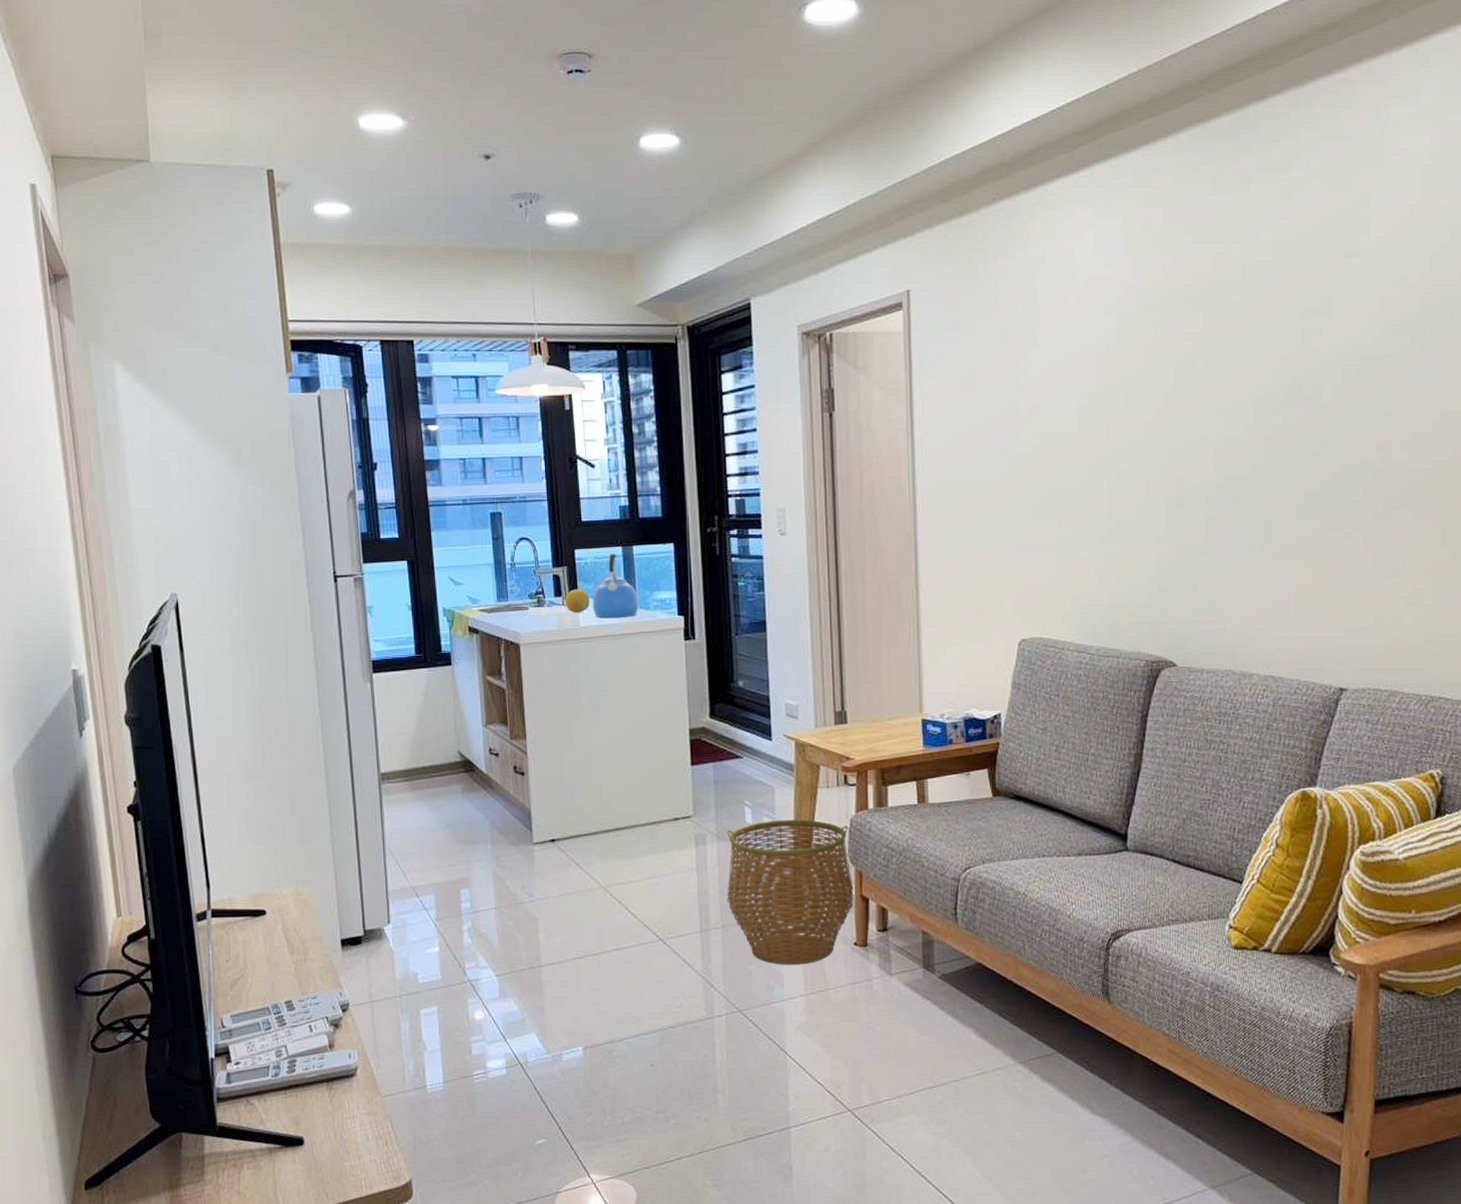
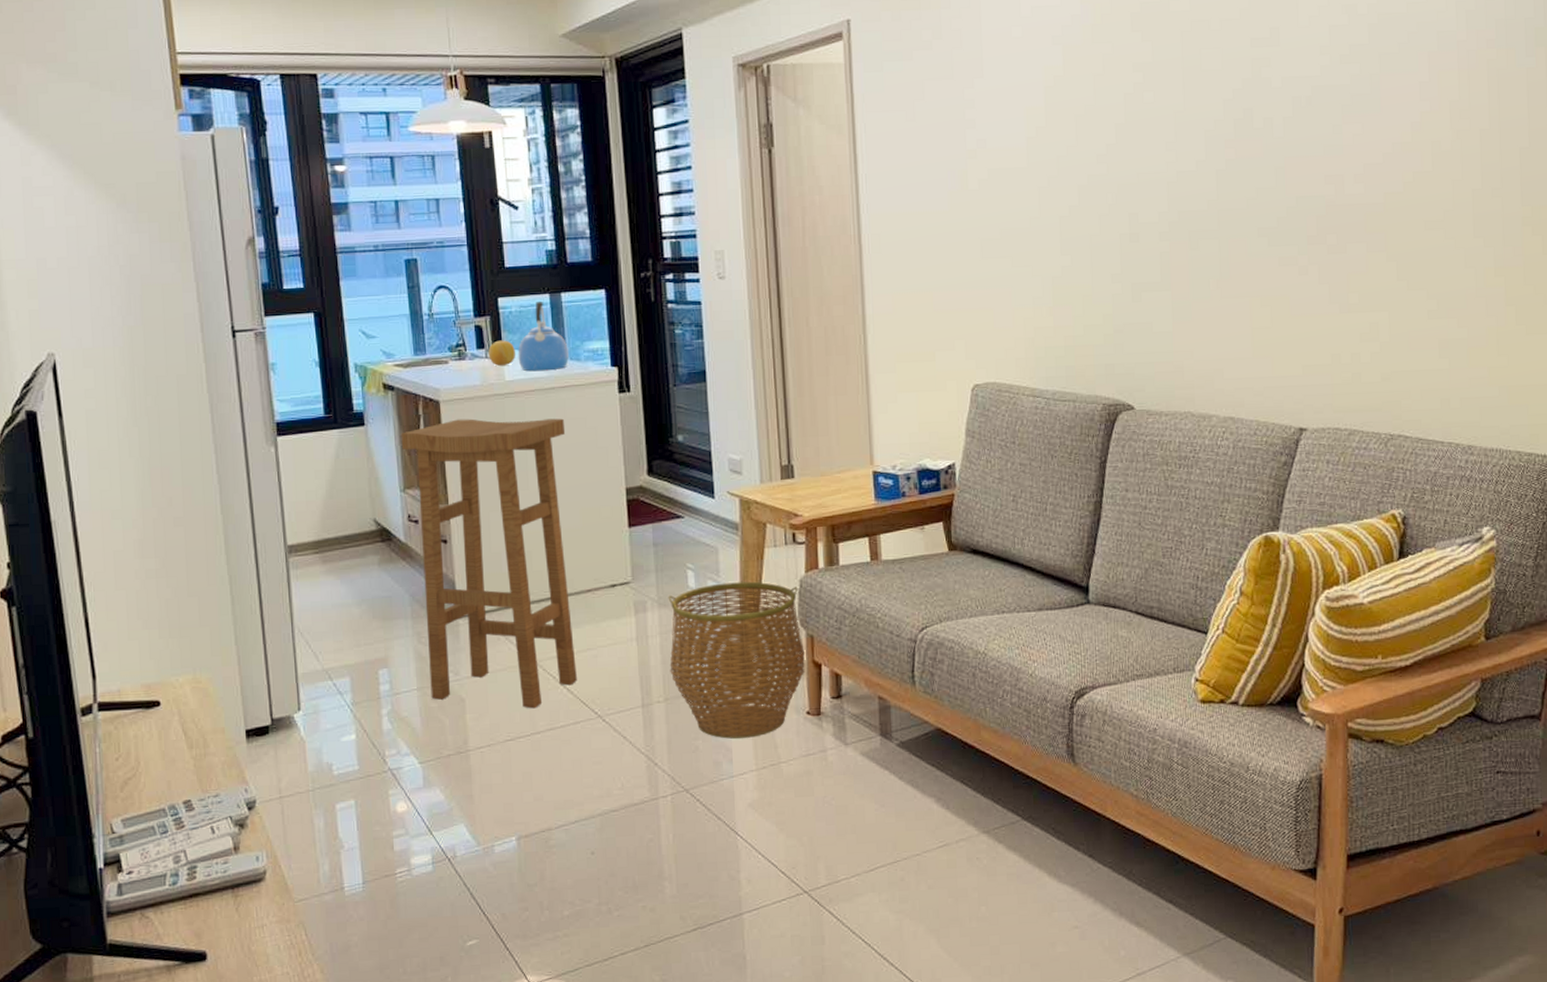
bar stool: none [484,661,641,930] -> present [401,418,577,709]

